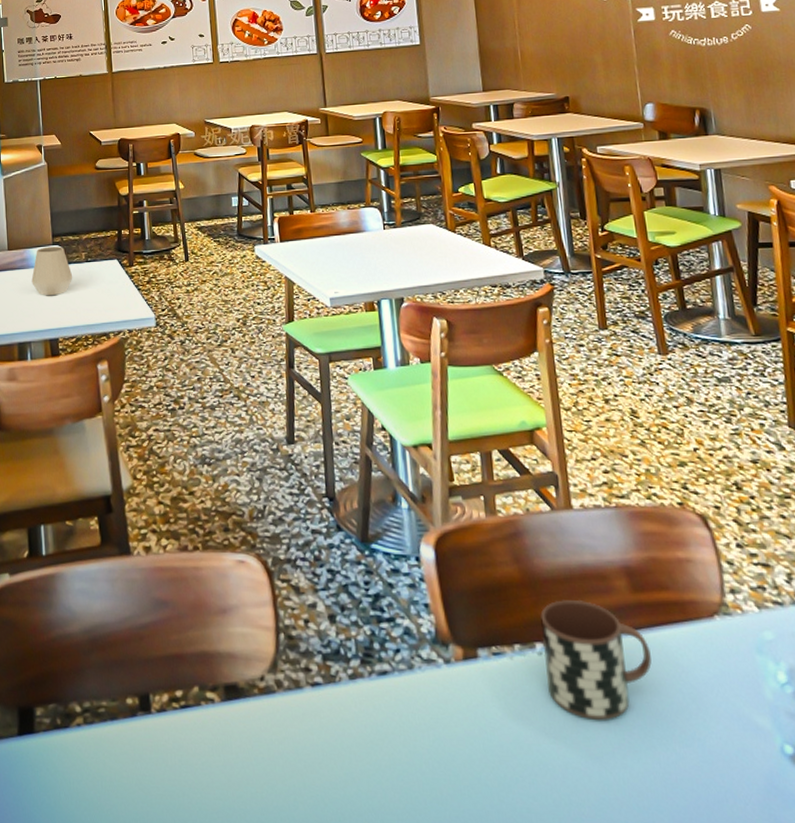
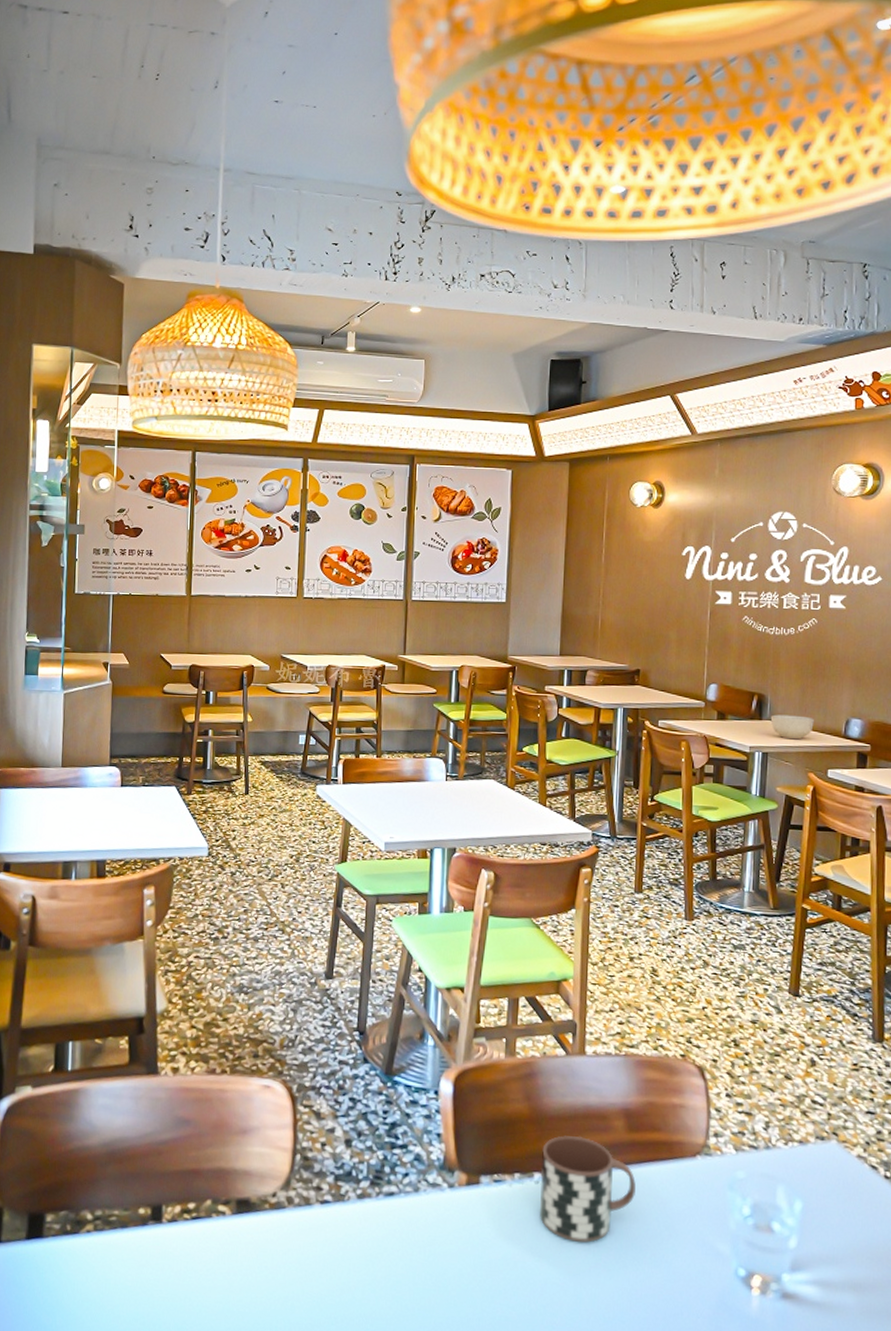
cup: present [31,246,73,296] -> none [83,767,128,817]
bowl: none [717,126,767,153] -> present [770,714,814,740]

